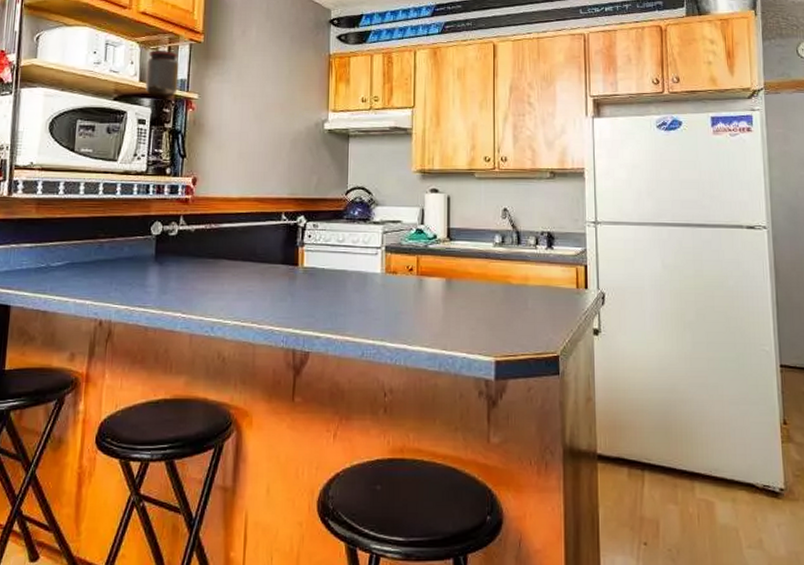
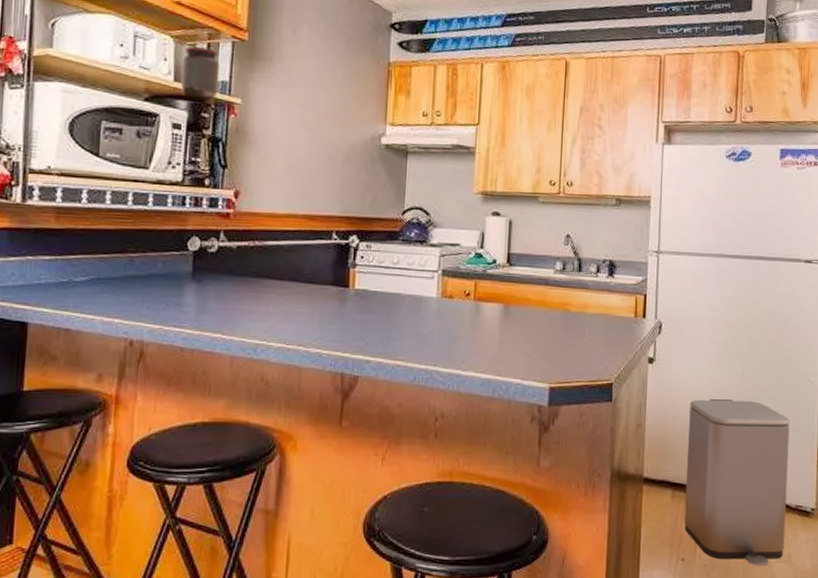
pedal bin: none [639,371,754,552] -> present [684,399,790,566]

